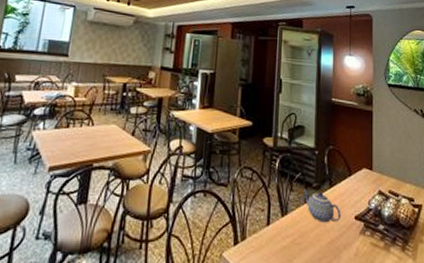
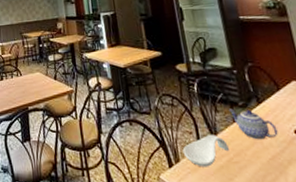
spoon rest: none [251,213,295,247] -> present [182,134,229,167]

